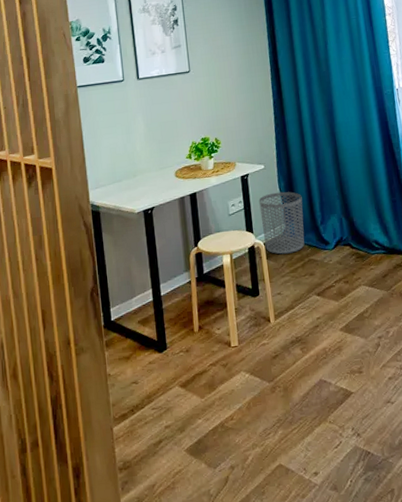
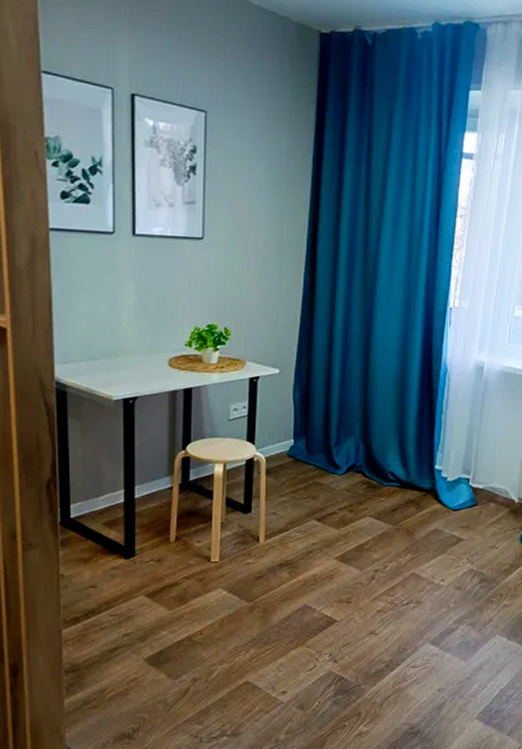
waste bin: present [258,191,305,255] -> none [266,402,318,472]

